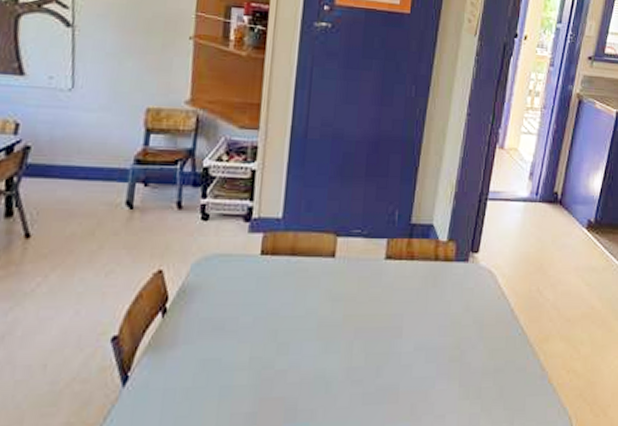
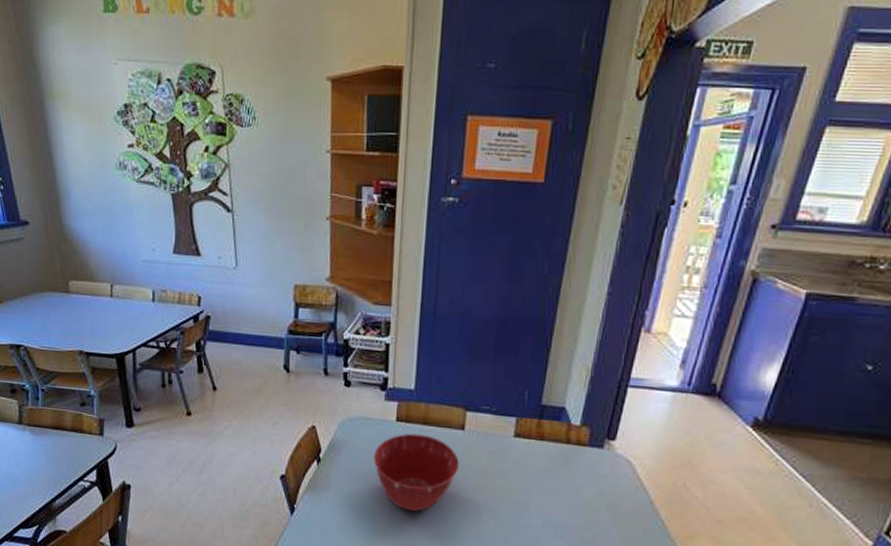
mixing bowl: none [232,267,329,356] -> present [373,433,459,511]

